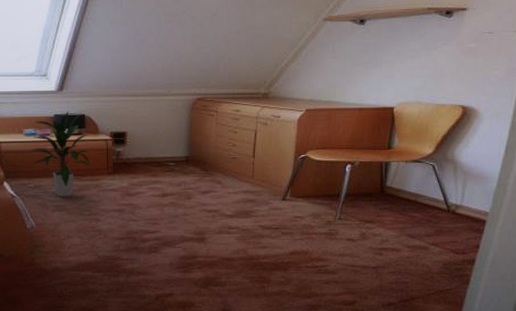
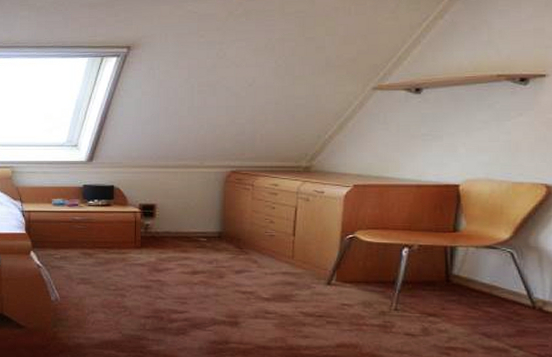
indoor plant: present [28,111,93,197] -> none [56,181,120,270]

